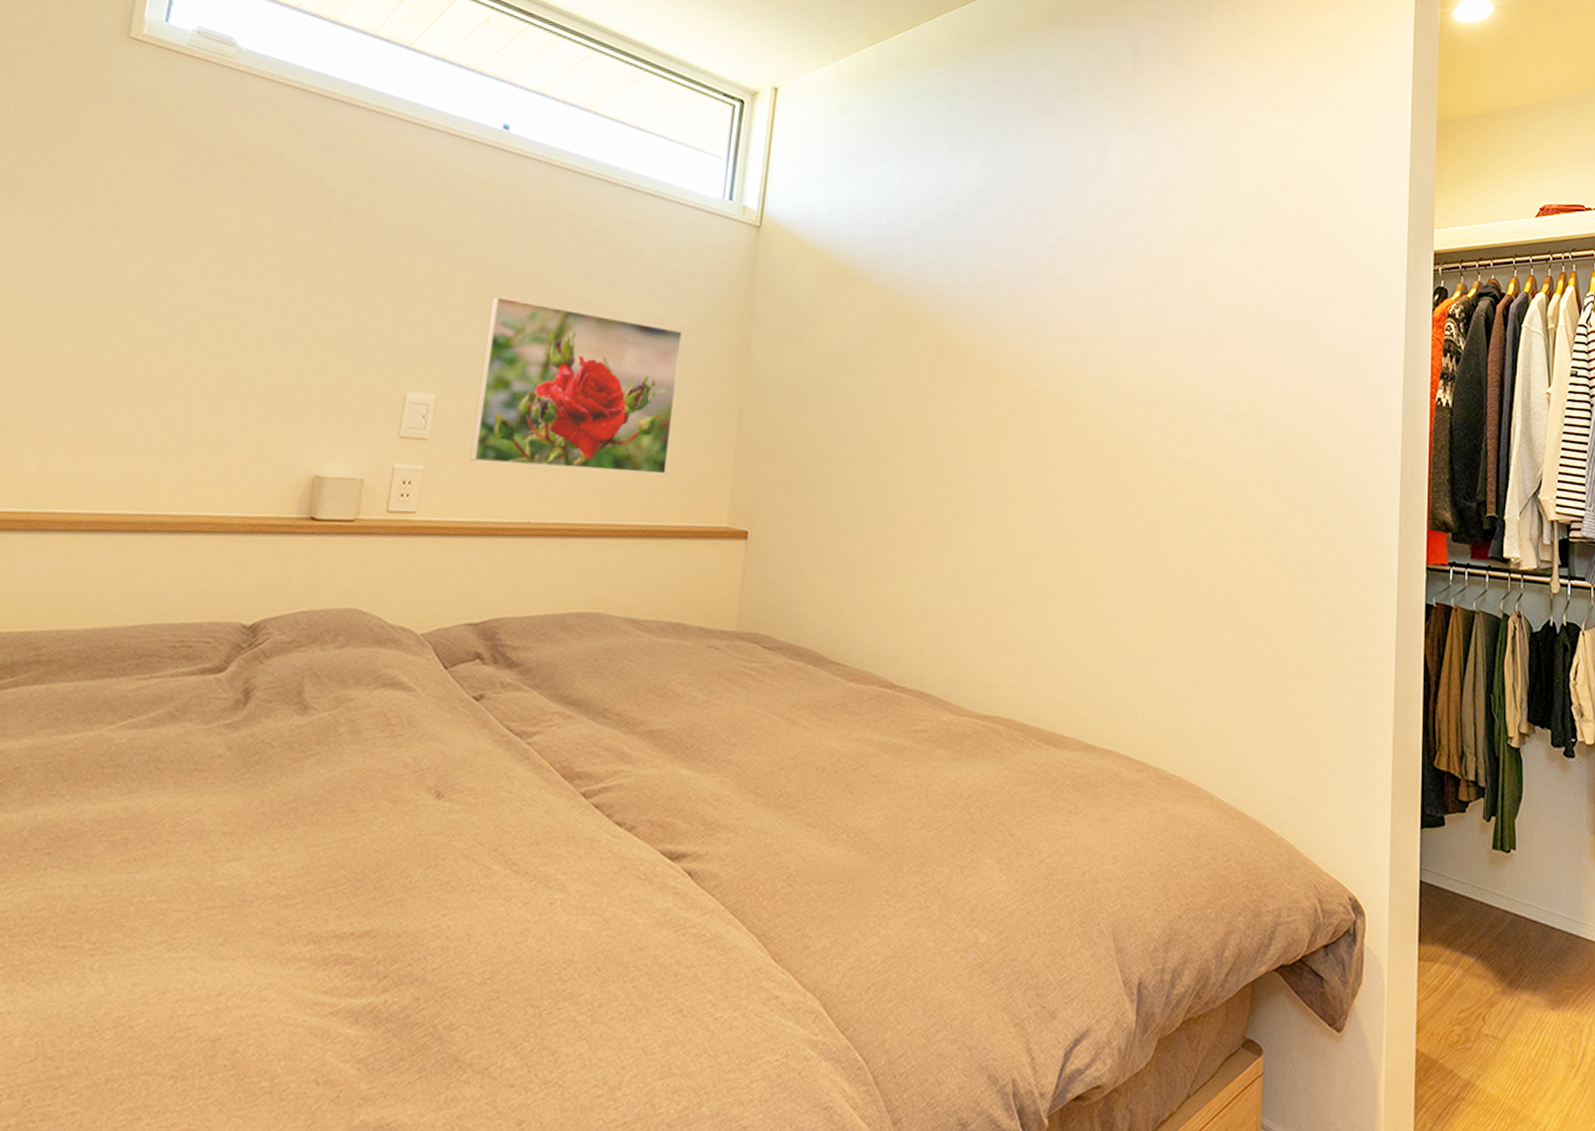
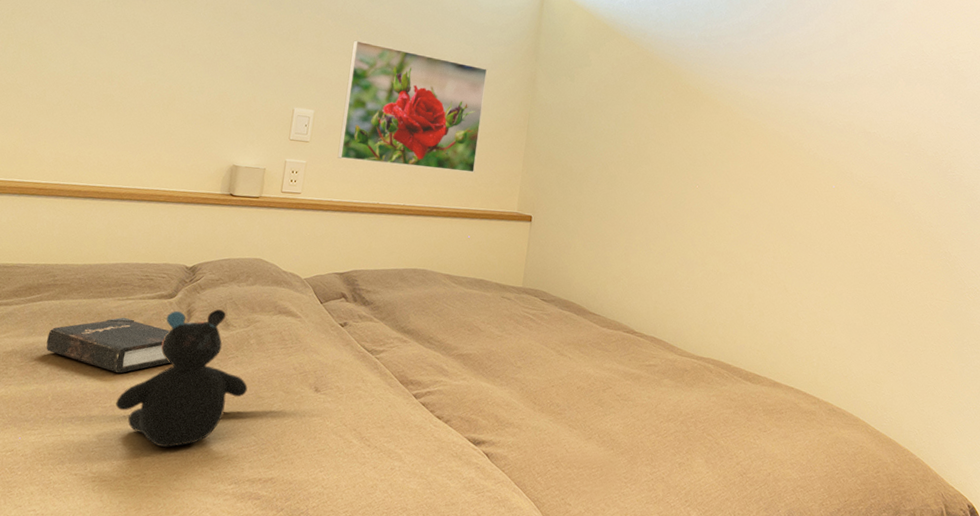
hardback book: none [21,704,217,789] -> present [46,317,170,374]
teddy bear: none [130,685,335,895] -> present [115,309,248,447]

